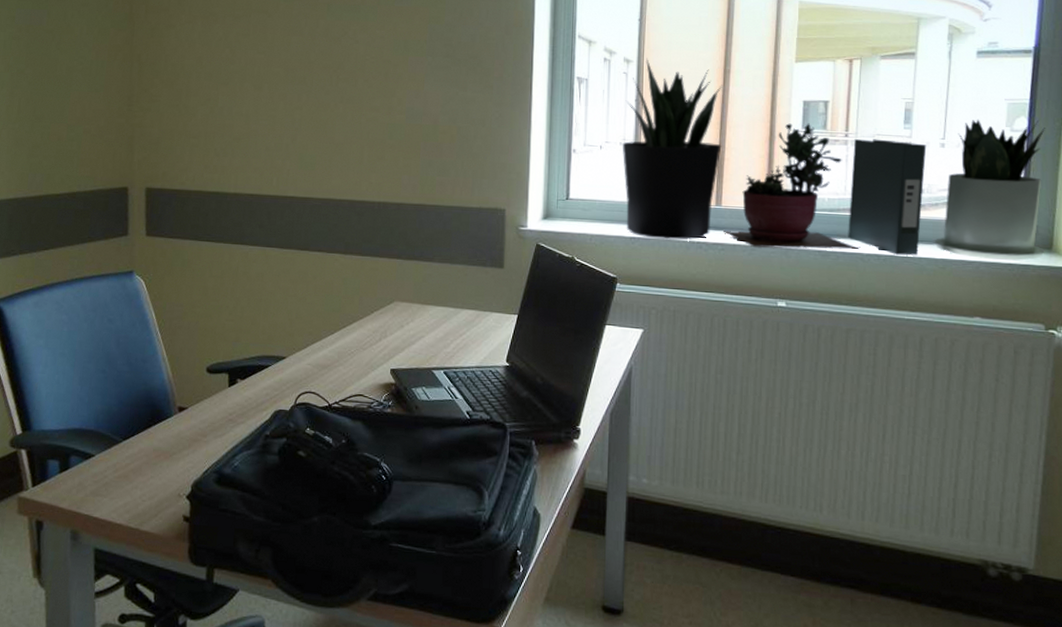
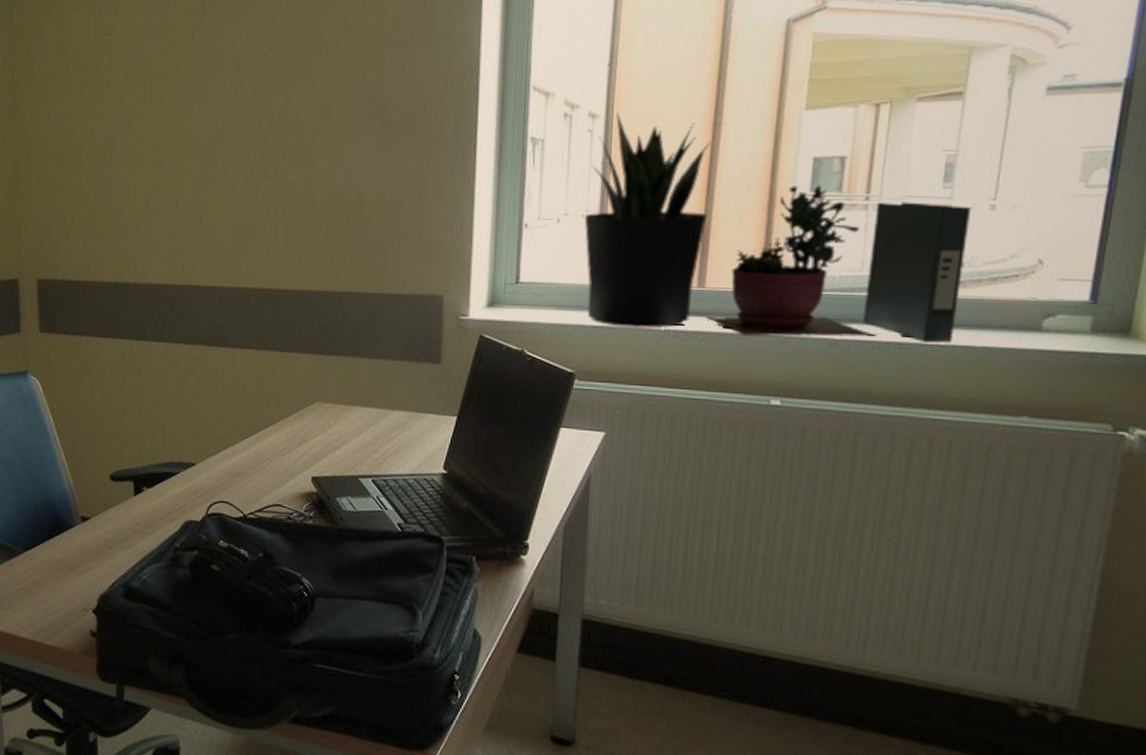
planter: present [933,119,1046,261] -> none [972,172,1134,348]

